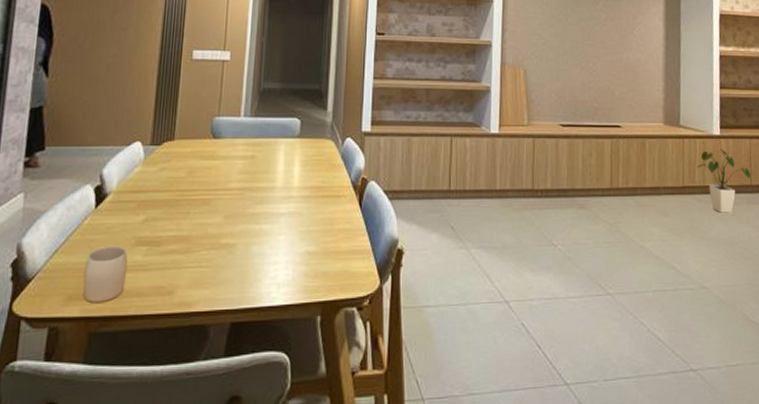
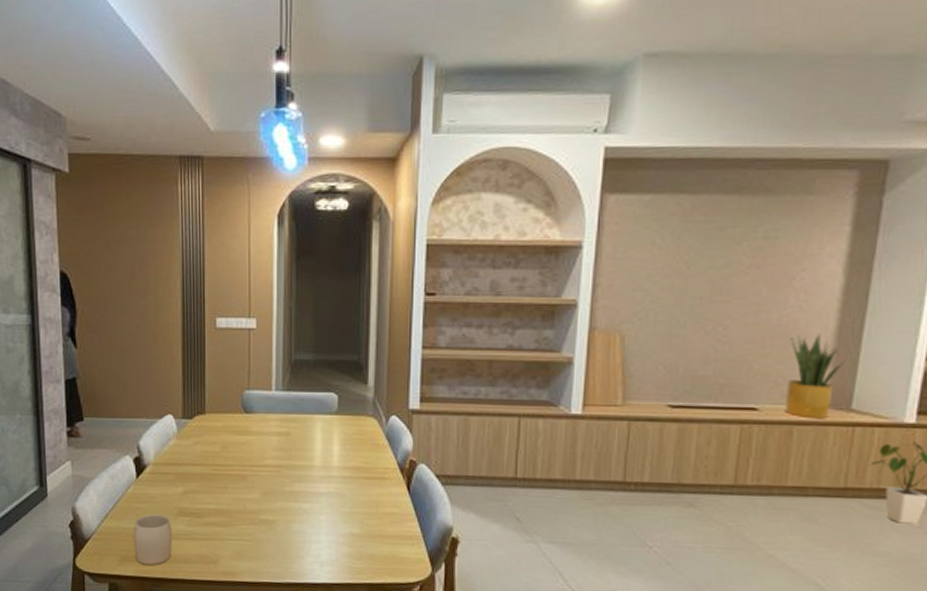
planter: none [636,69,672,133] -> present [785,333,846,419]

